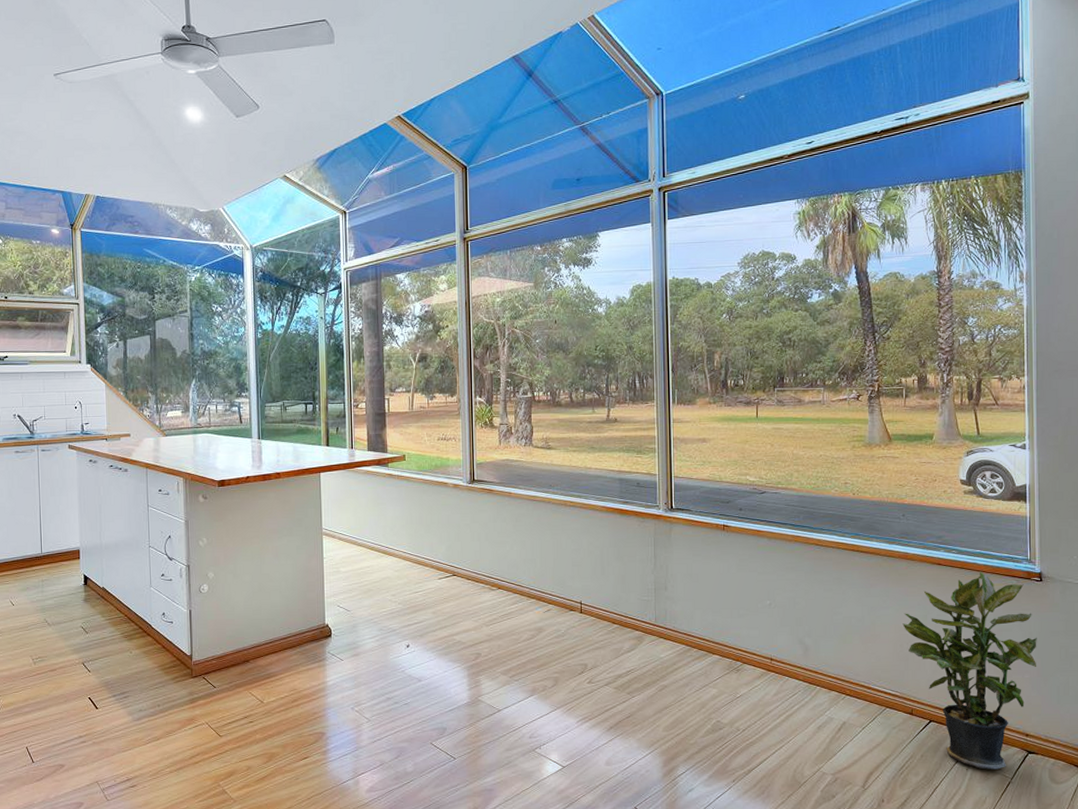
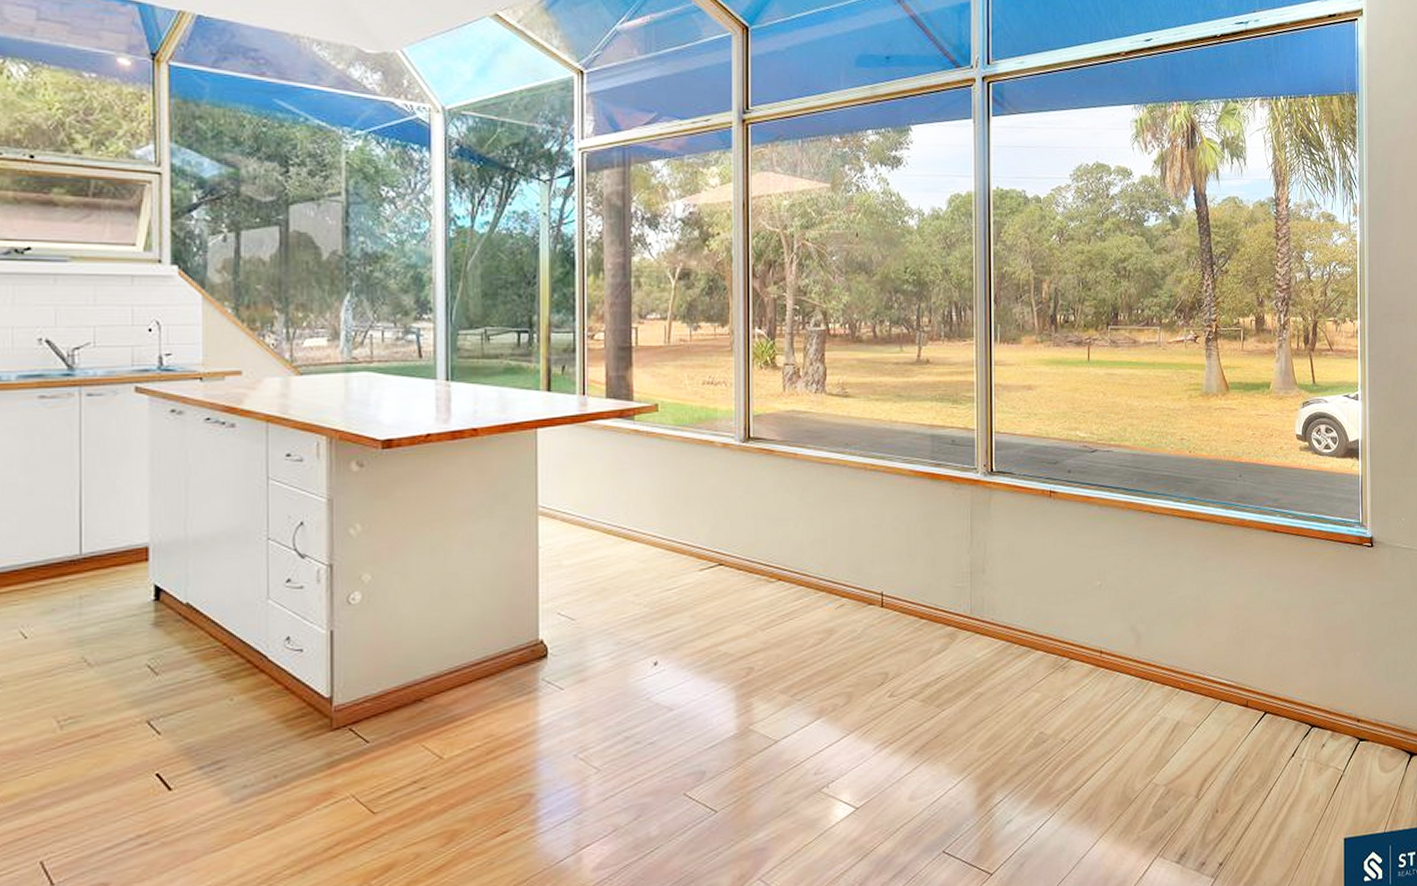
potted plant: present [902,571,1037,770] -> none [1238,537,1368,764]

